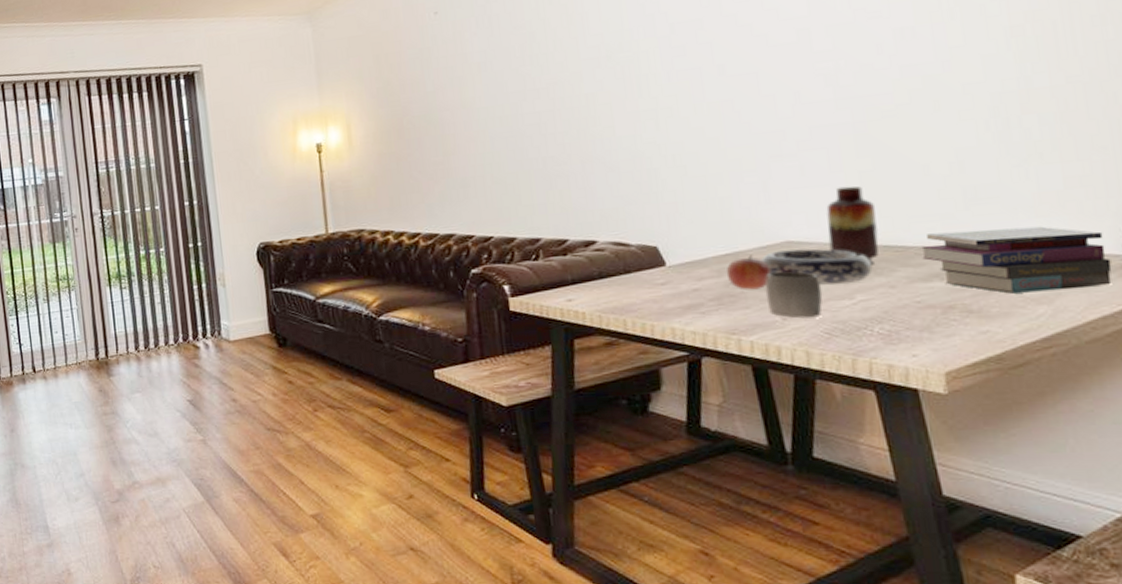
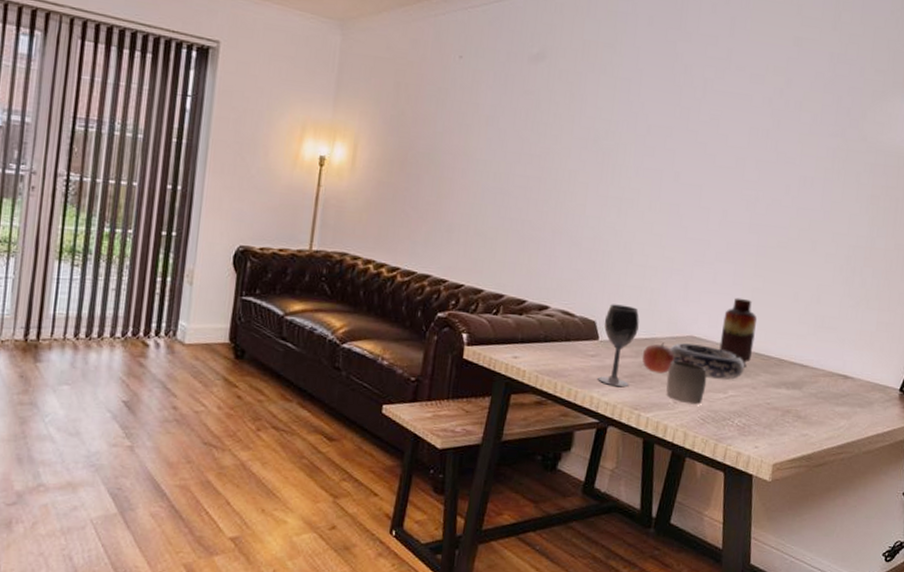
wine glass: none [667,222,719,313] -> present [598,304,640,388]
books: present [921,226,1112,294] -> none [778,349,891,411]

